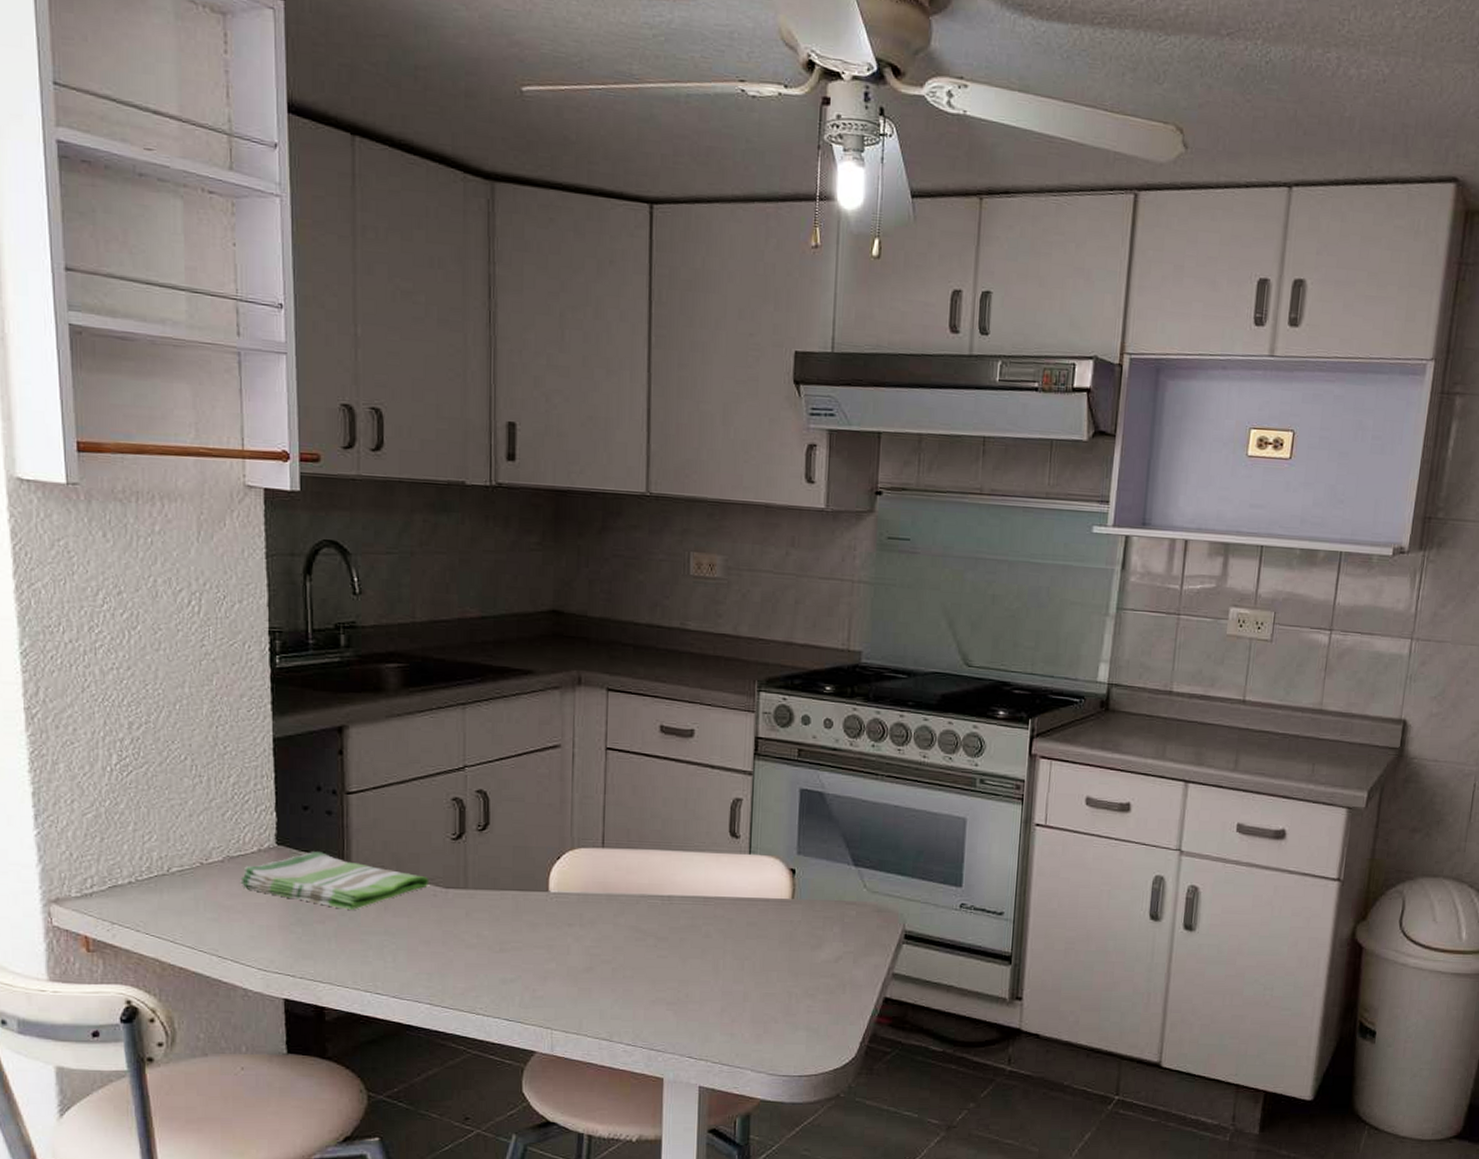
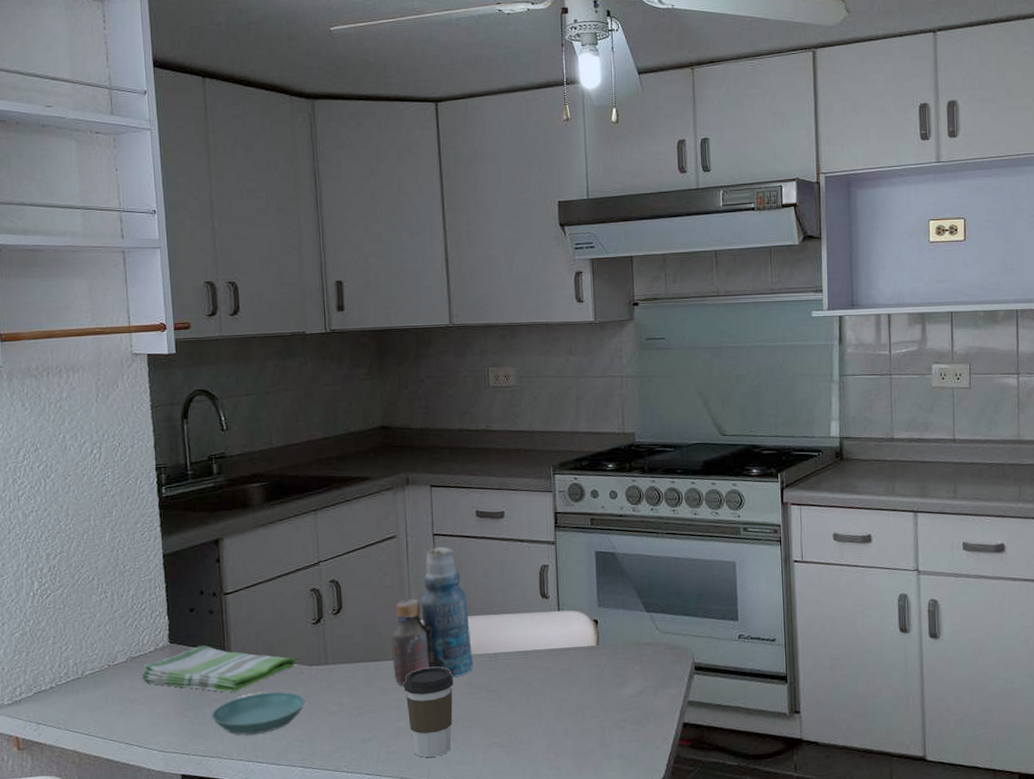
saucer: none [324,914,438,961] -> present [212,691,305,735]
bottle: none [546,763,642,923] -> present [391,546,473,686]
coffee cup: none [558,904,617,1008] -> present [404,667,454,758]

